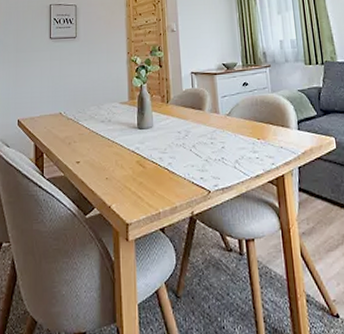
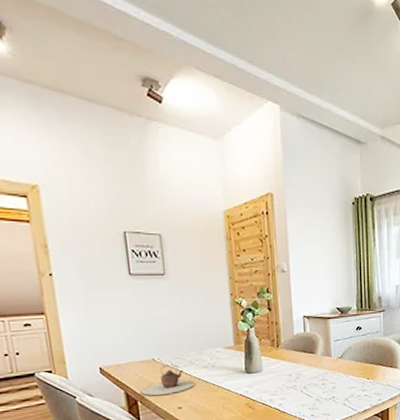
teapot: none [48,118,93,149] -> present [141,364,196,396]

